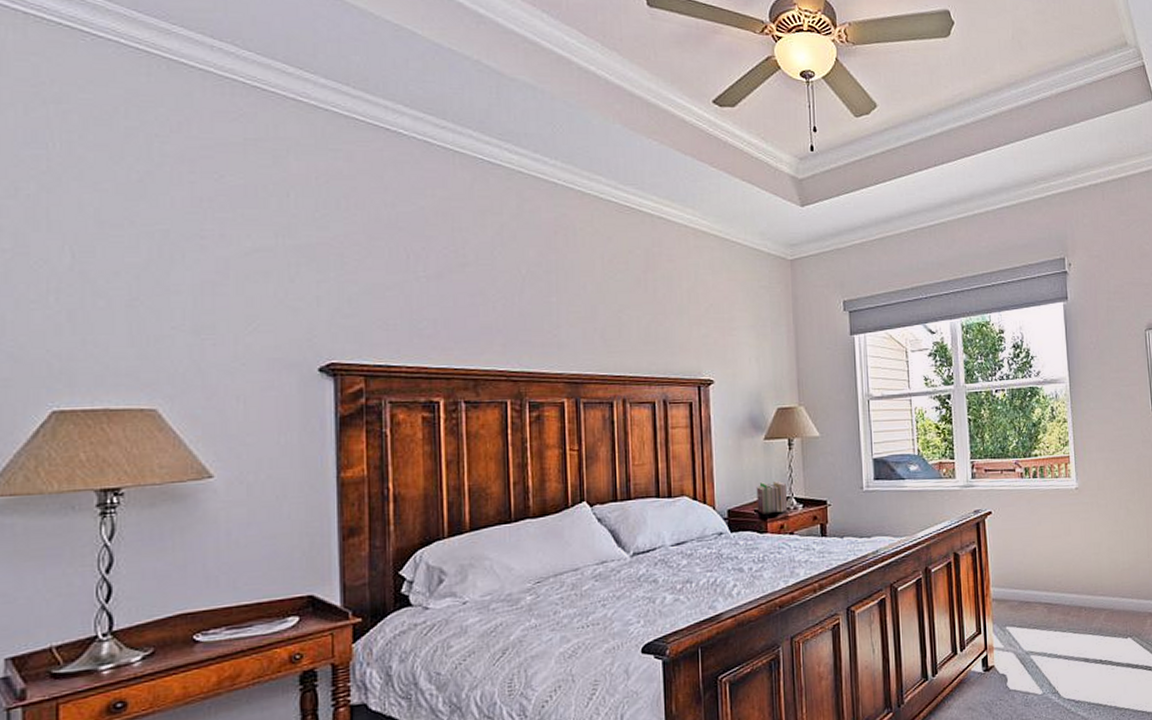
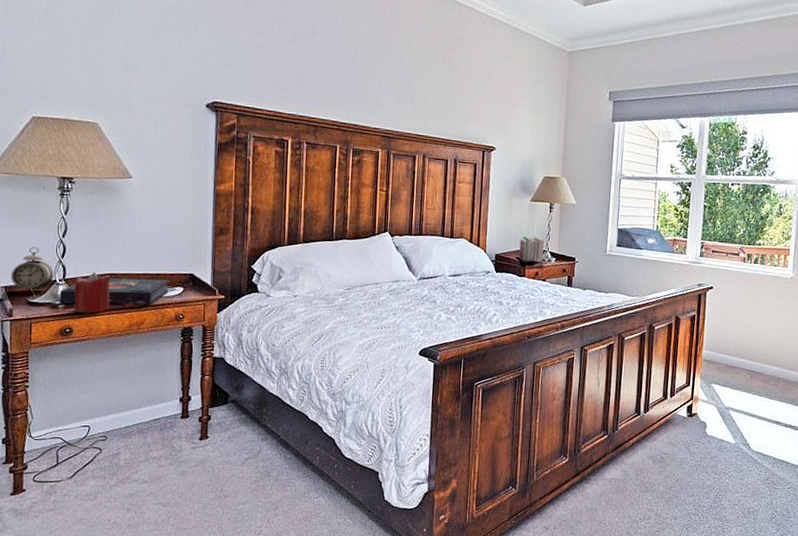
alarm clock: none [21,593,94,664] -> present [11,247,54,292]
book: none [104,609,277,670] -> present [60,278,169,305]
candle: none [128,615,186,677] -> present [74,272,111,314]

